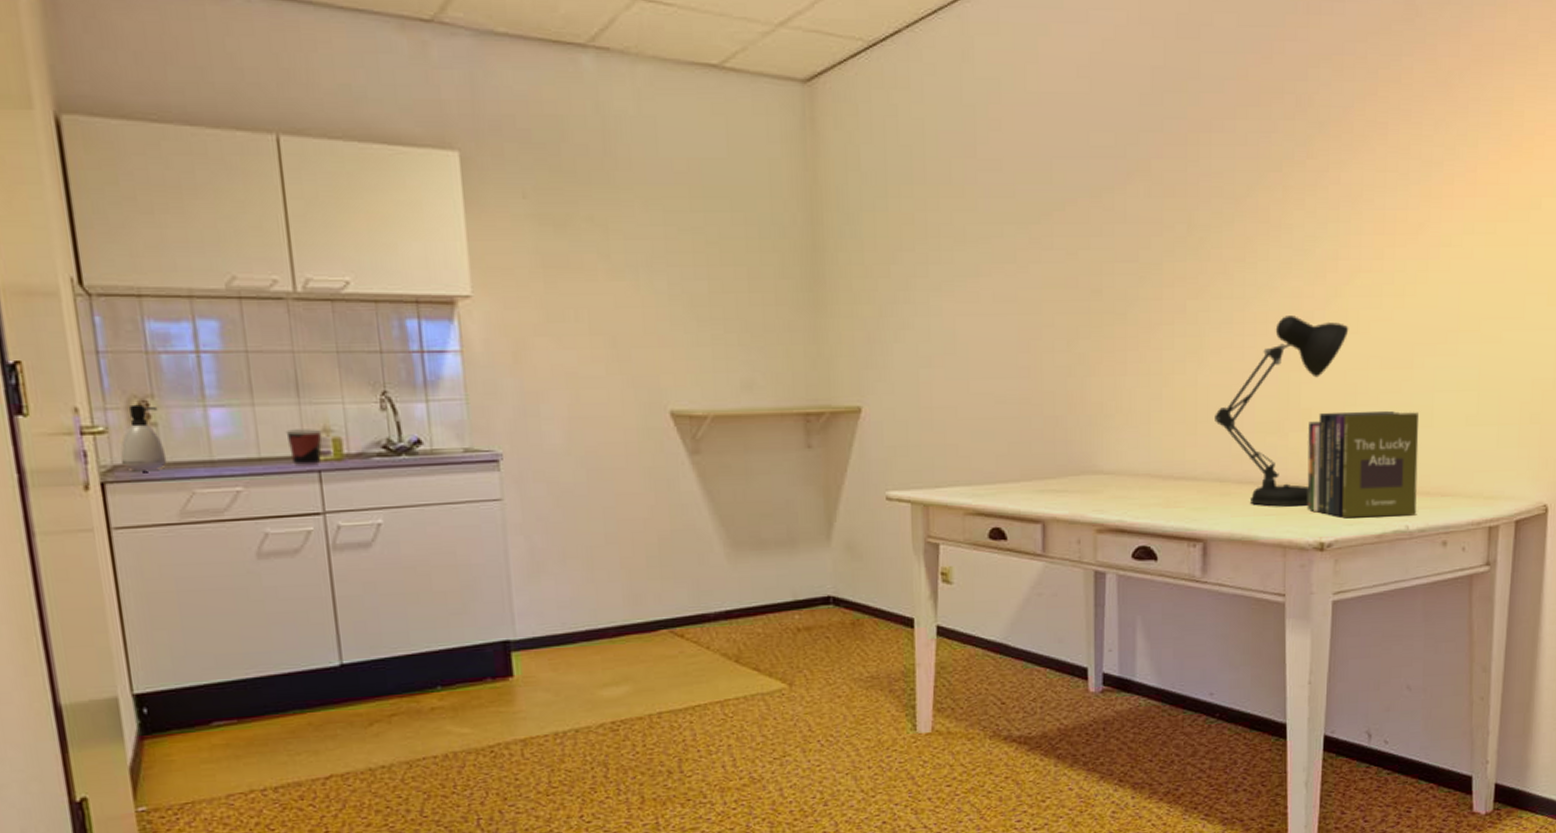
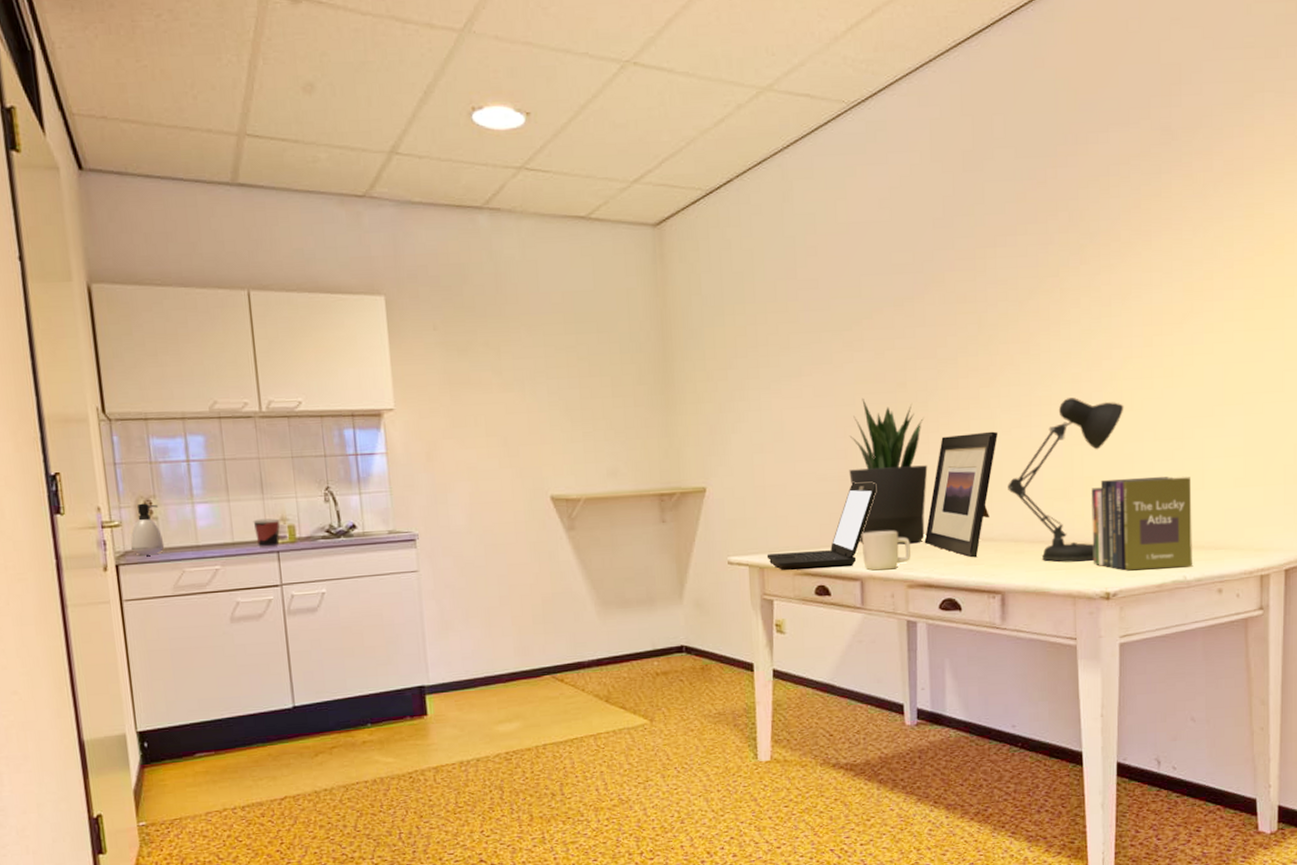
laptop: none [932,406,1064,510] -> present [766,482,877,571]
planter: none [1032,307,1124,482] -> present [849,399,928,545]
mug: none [1046,464,1101,513] -> present [862,530,911,572]
picture frame: none [1117,351,1207,499] -> present [924,431,999,558]

